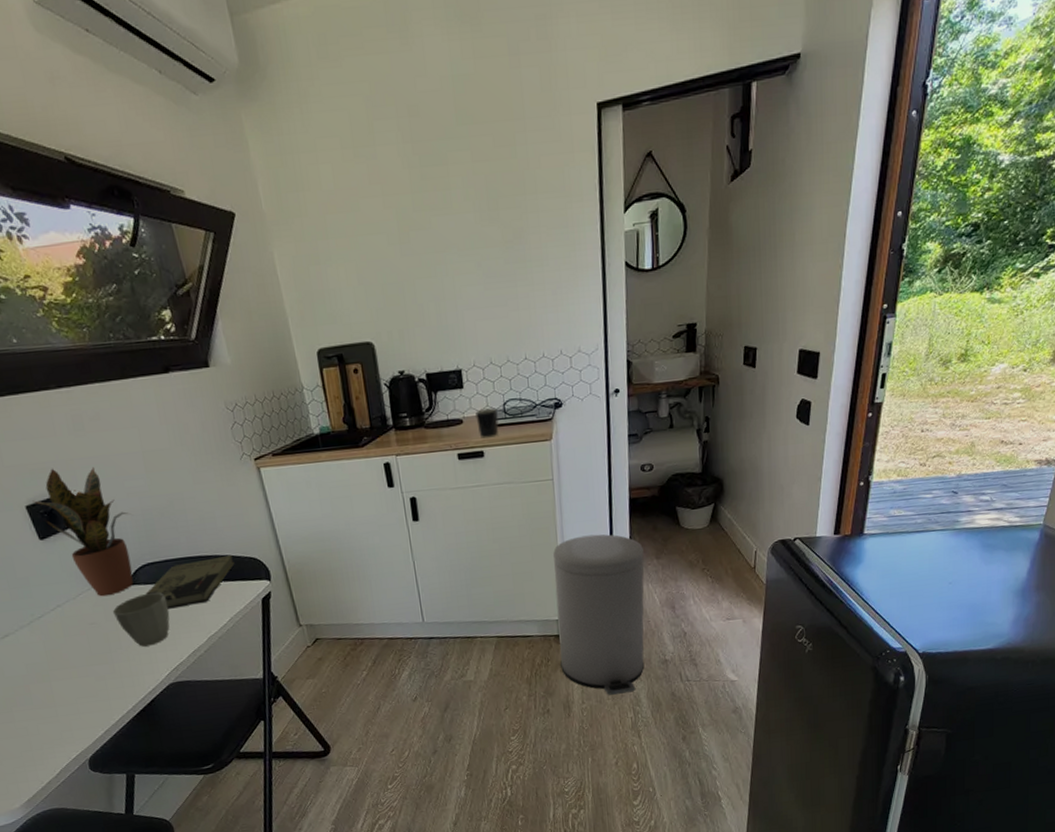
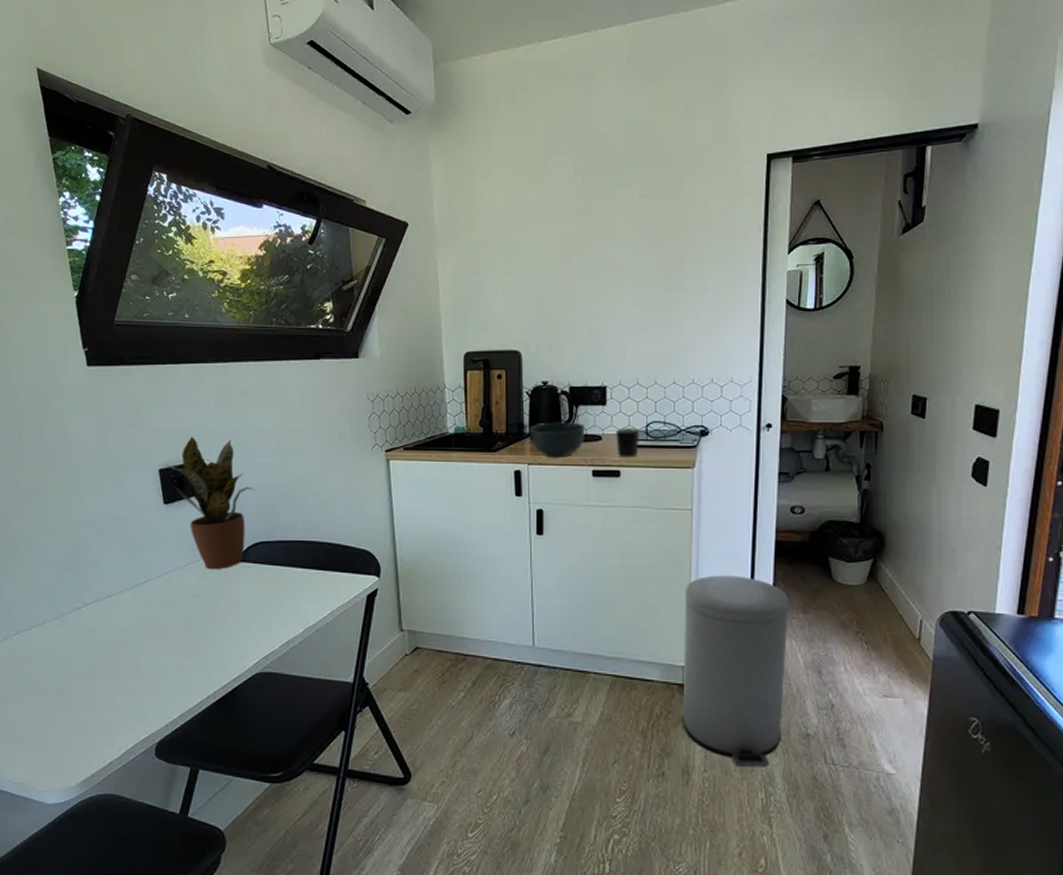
cup: present [112,592,170,647] -> none [216,572,272,629]
book: present [145,554,235,609] -> none [252,544,347,592]
bowl: none [392,409,447,448] -> present [529,422,586,459]

